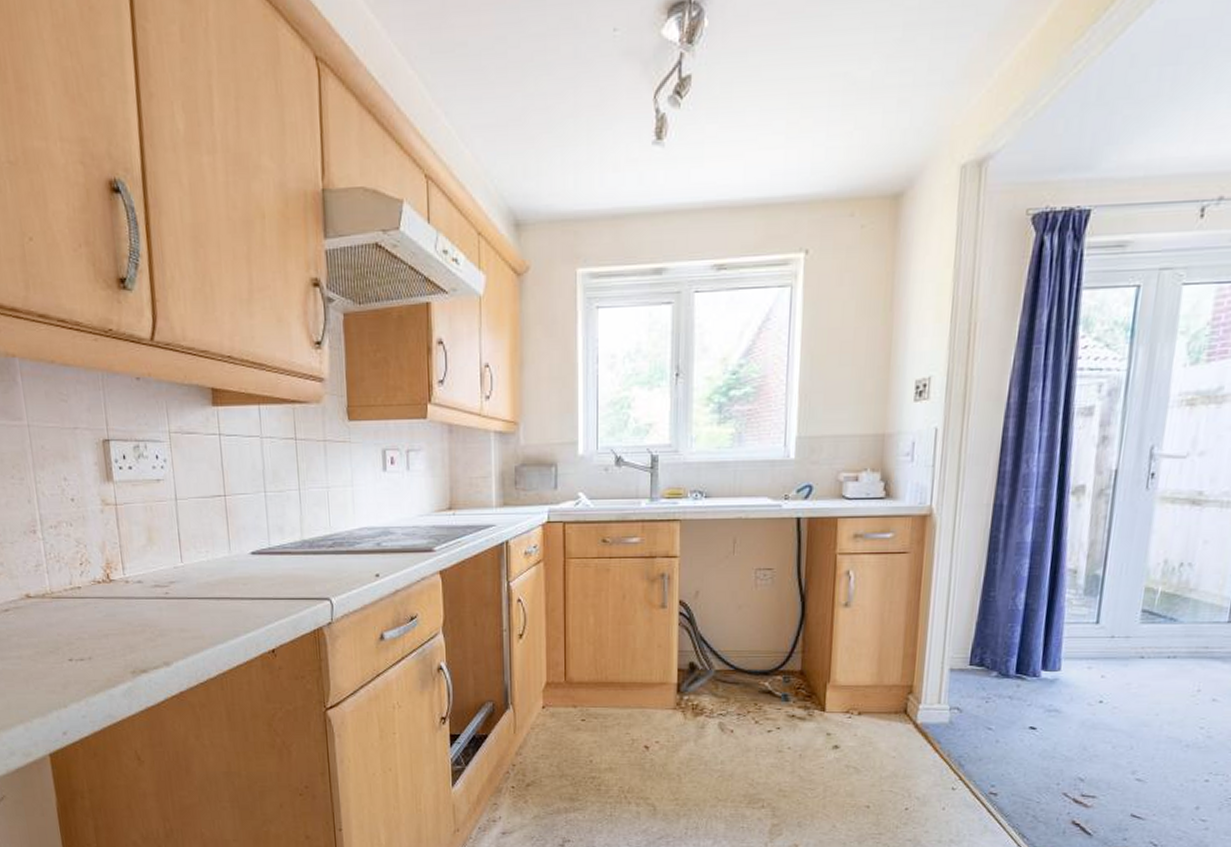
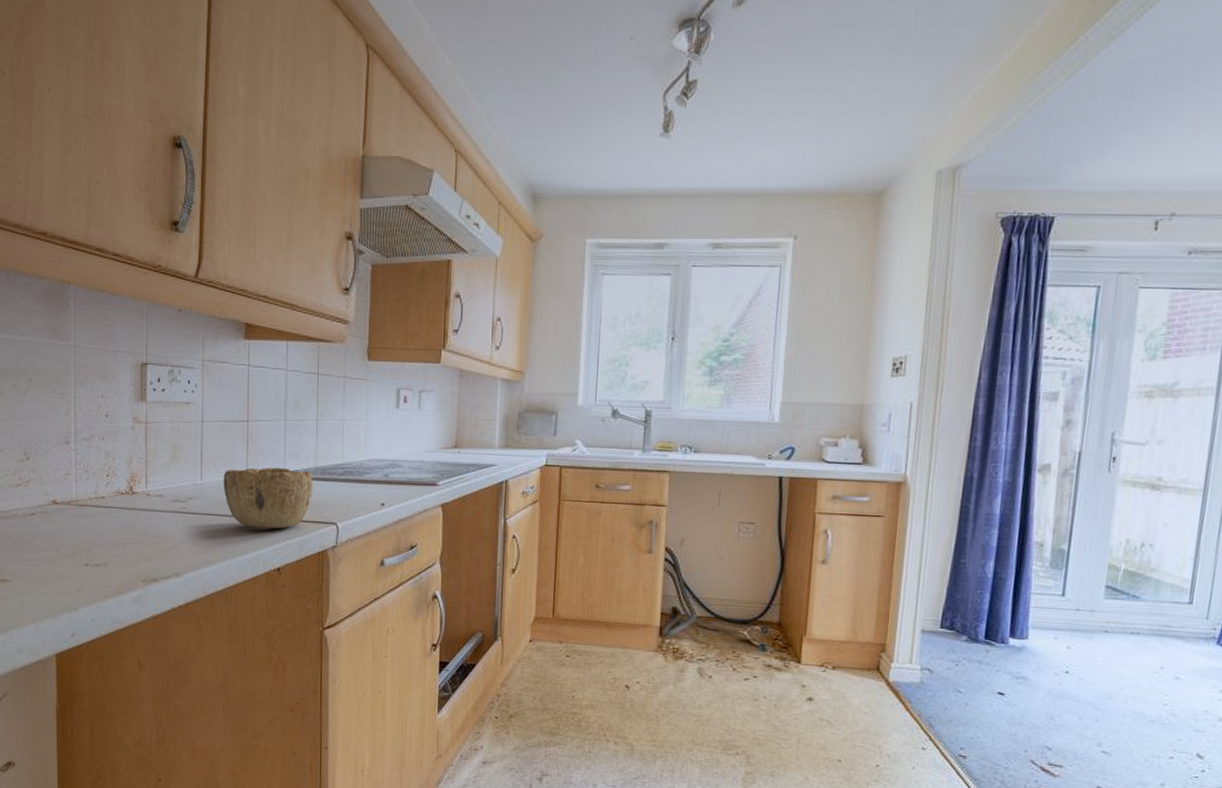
bowl: none [204,543,302,610] -> present [223,467,313,529]

